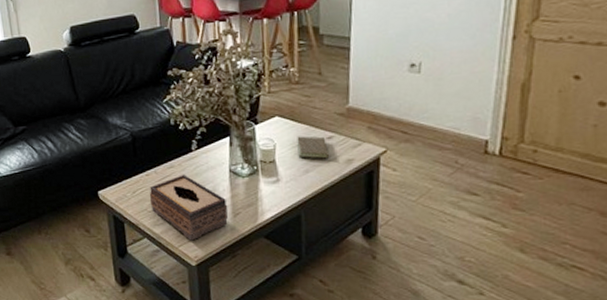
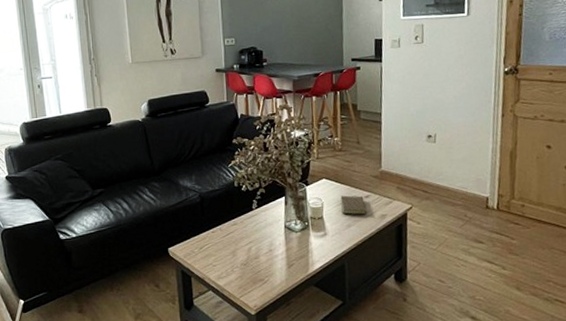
tissue box: present [149,174,228,241] -> none [214,231,284,292]

